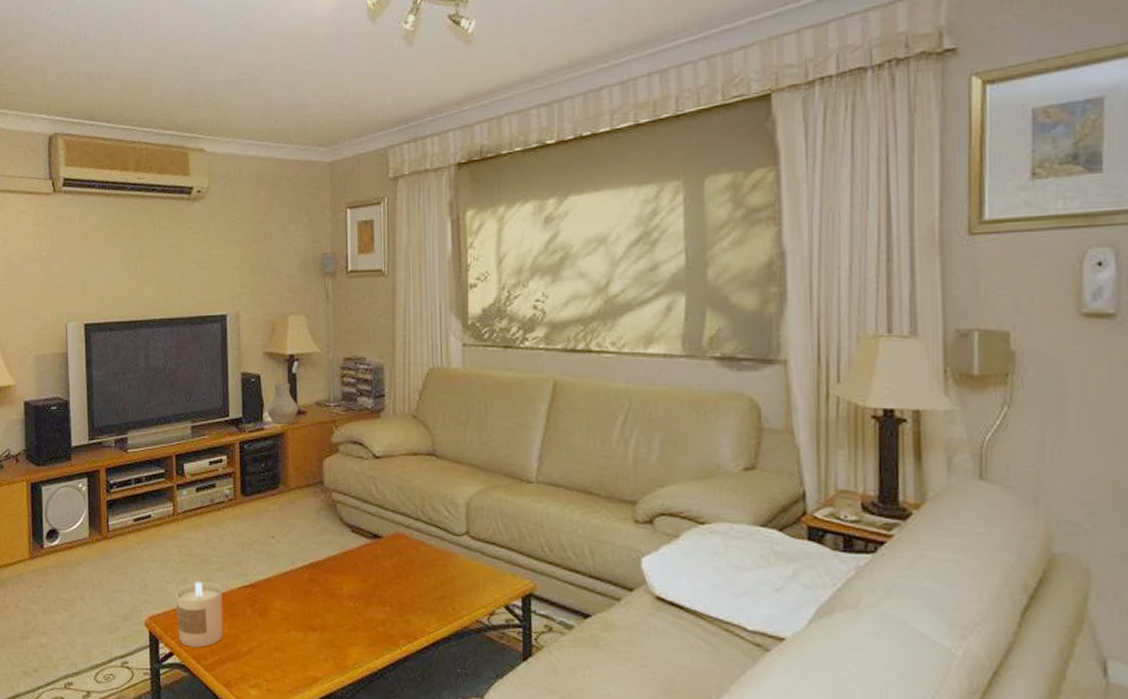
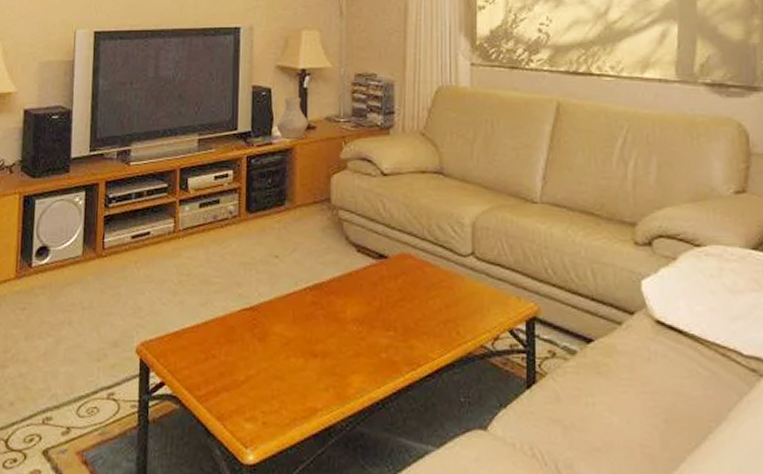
candle: present [175,582,224,648] -> none [170,304,221,377]

